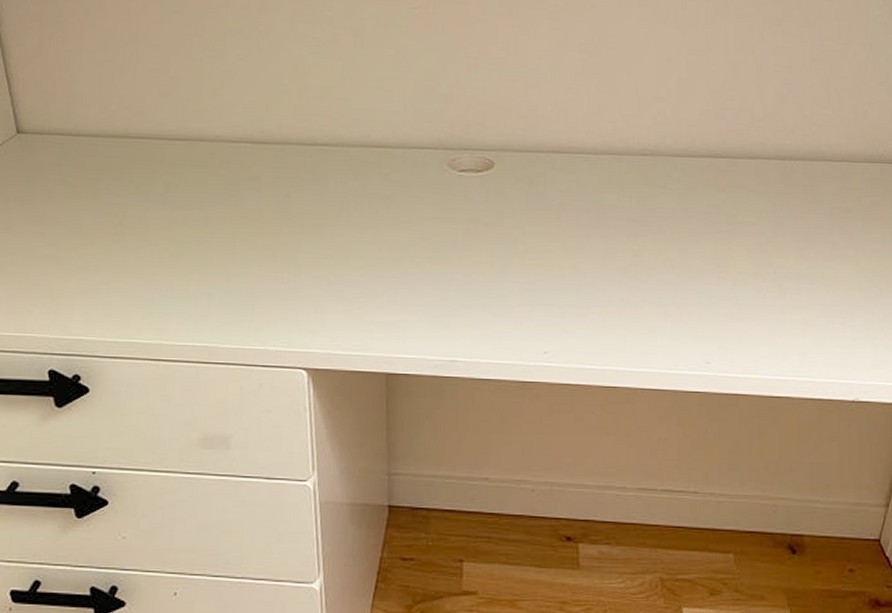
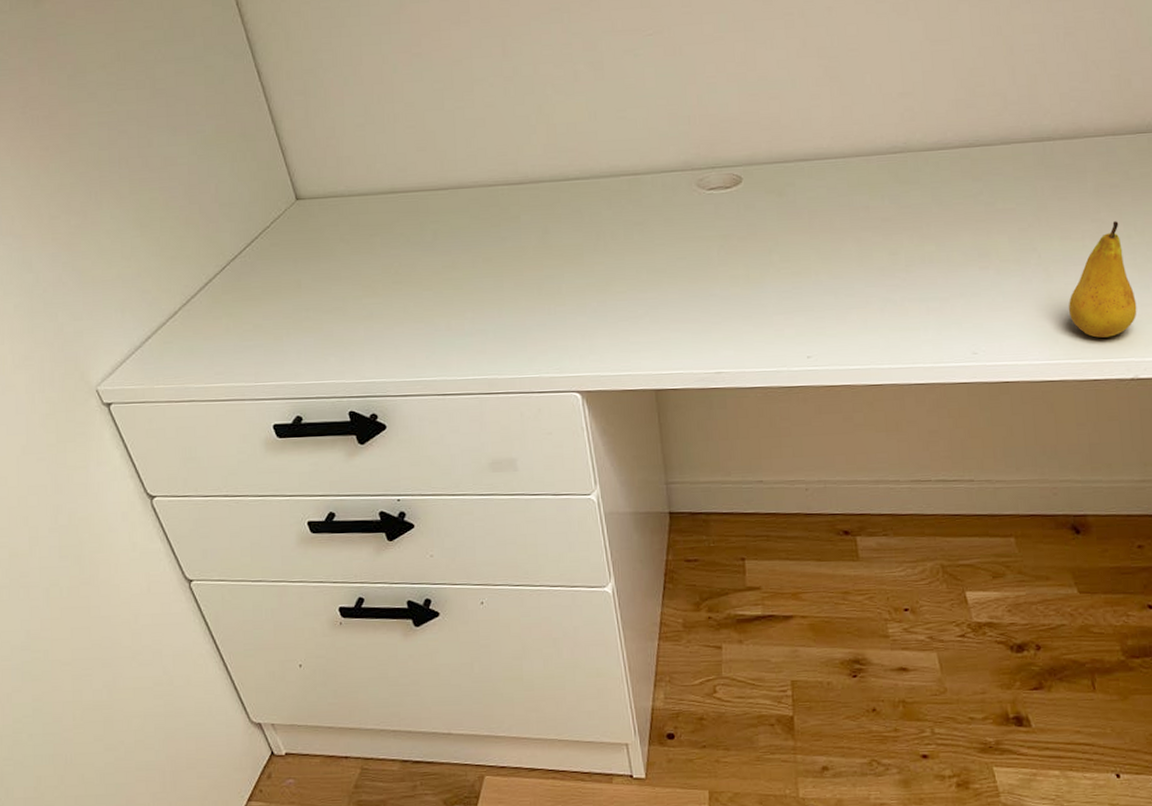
fruit: none [798,245,861,358] -> present [1068,221,1137,338]

